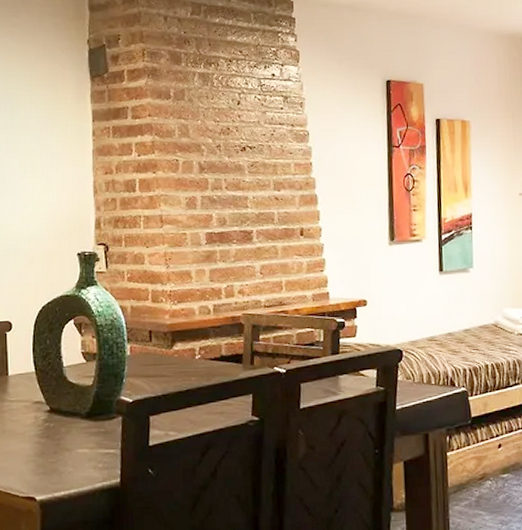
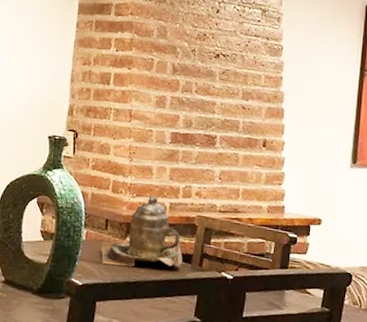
teapot: none [147,300,233,377] -> present [101,195,183,267]

